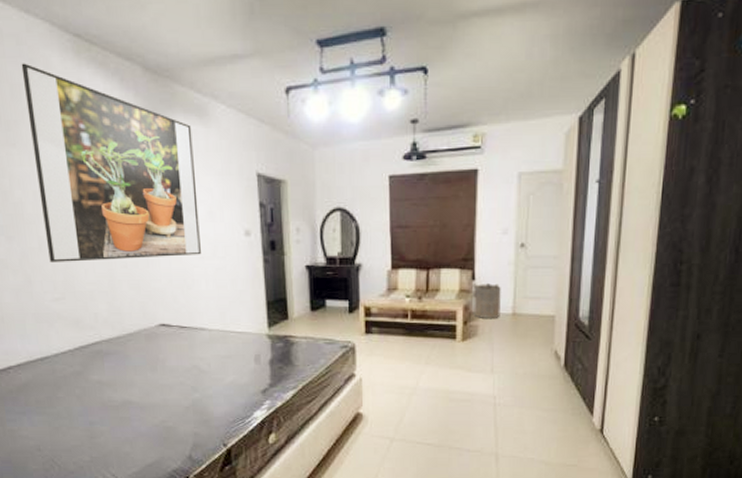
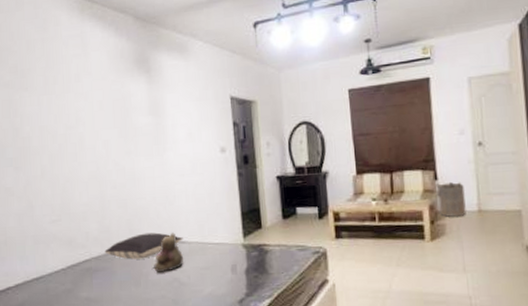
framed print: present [21,63,201,262] -> none [36,22,182,188]
pillow: none [116,317,203,344] -> present [104,232,183,260]
teddy bear: none [171,319,204,360] -> present [154,233,184,274]

